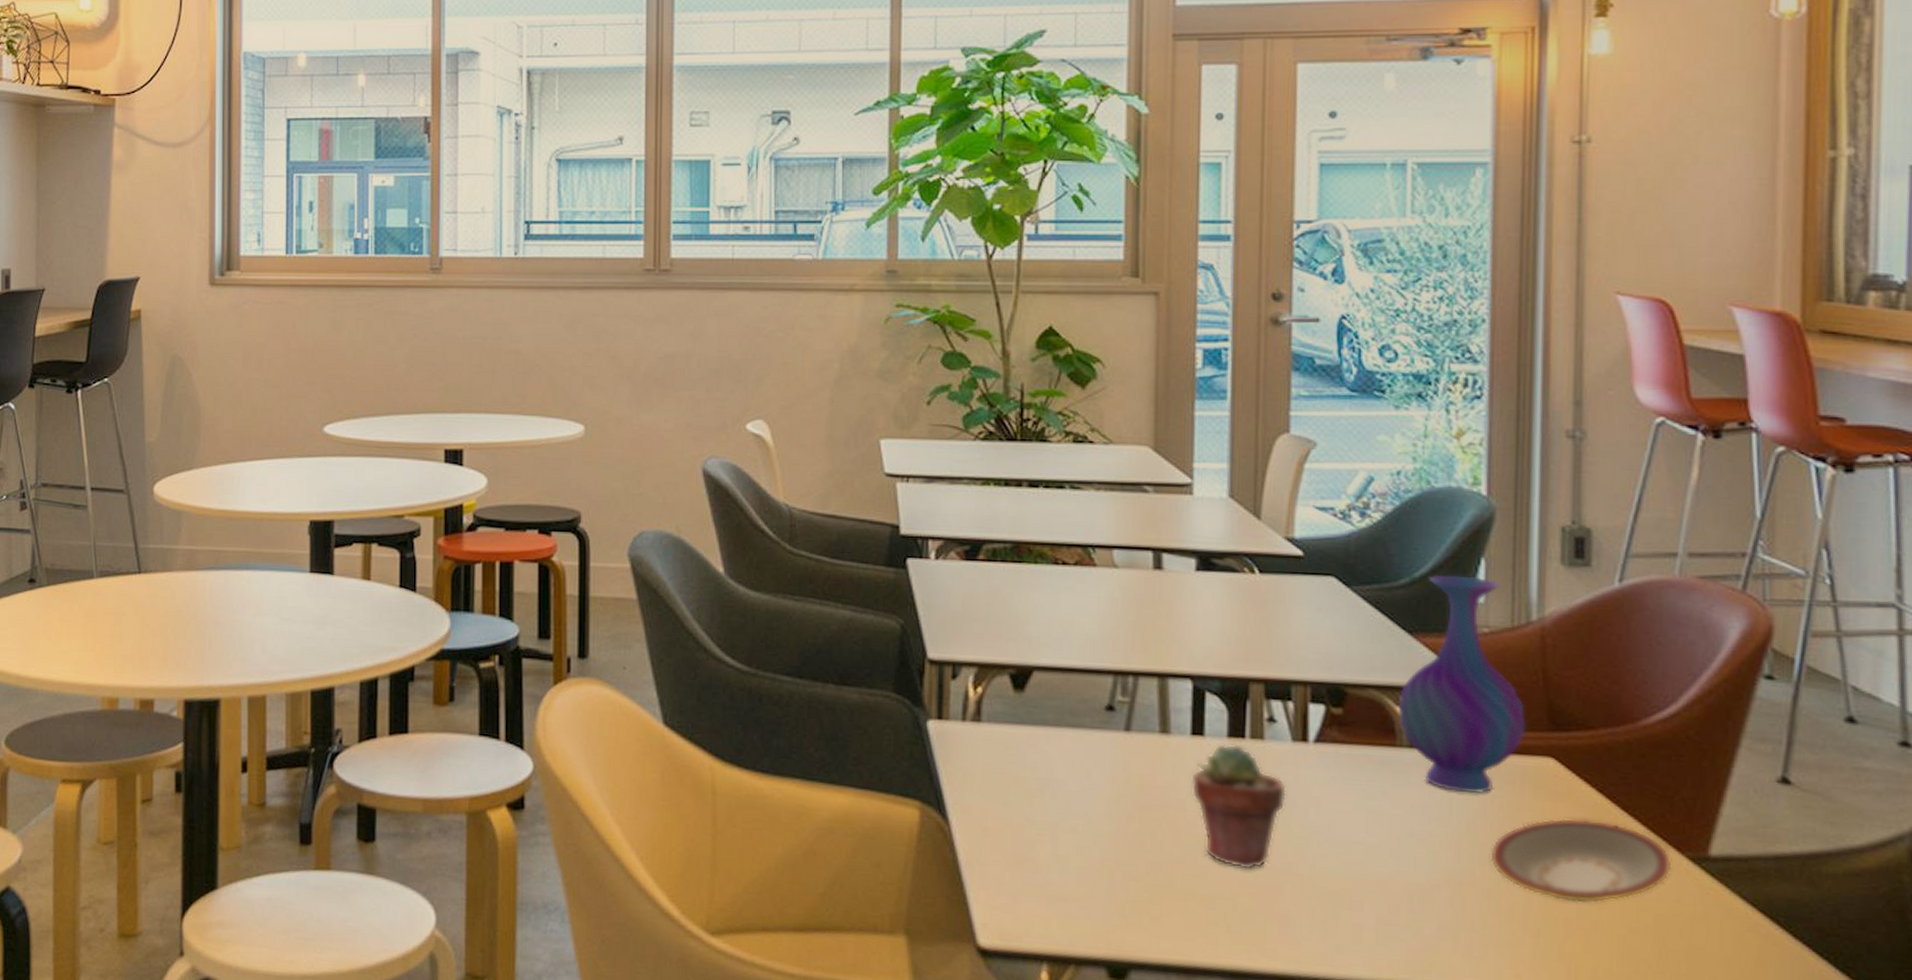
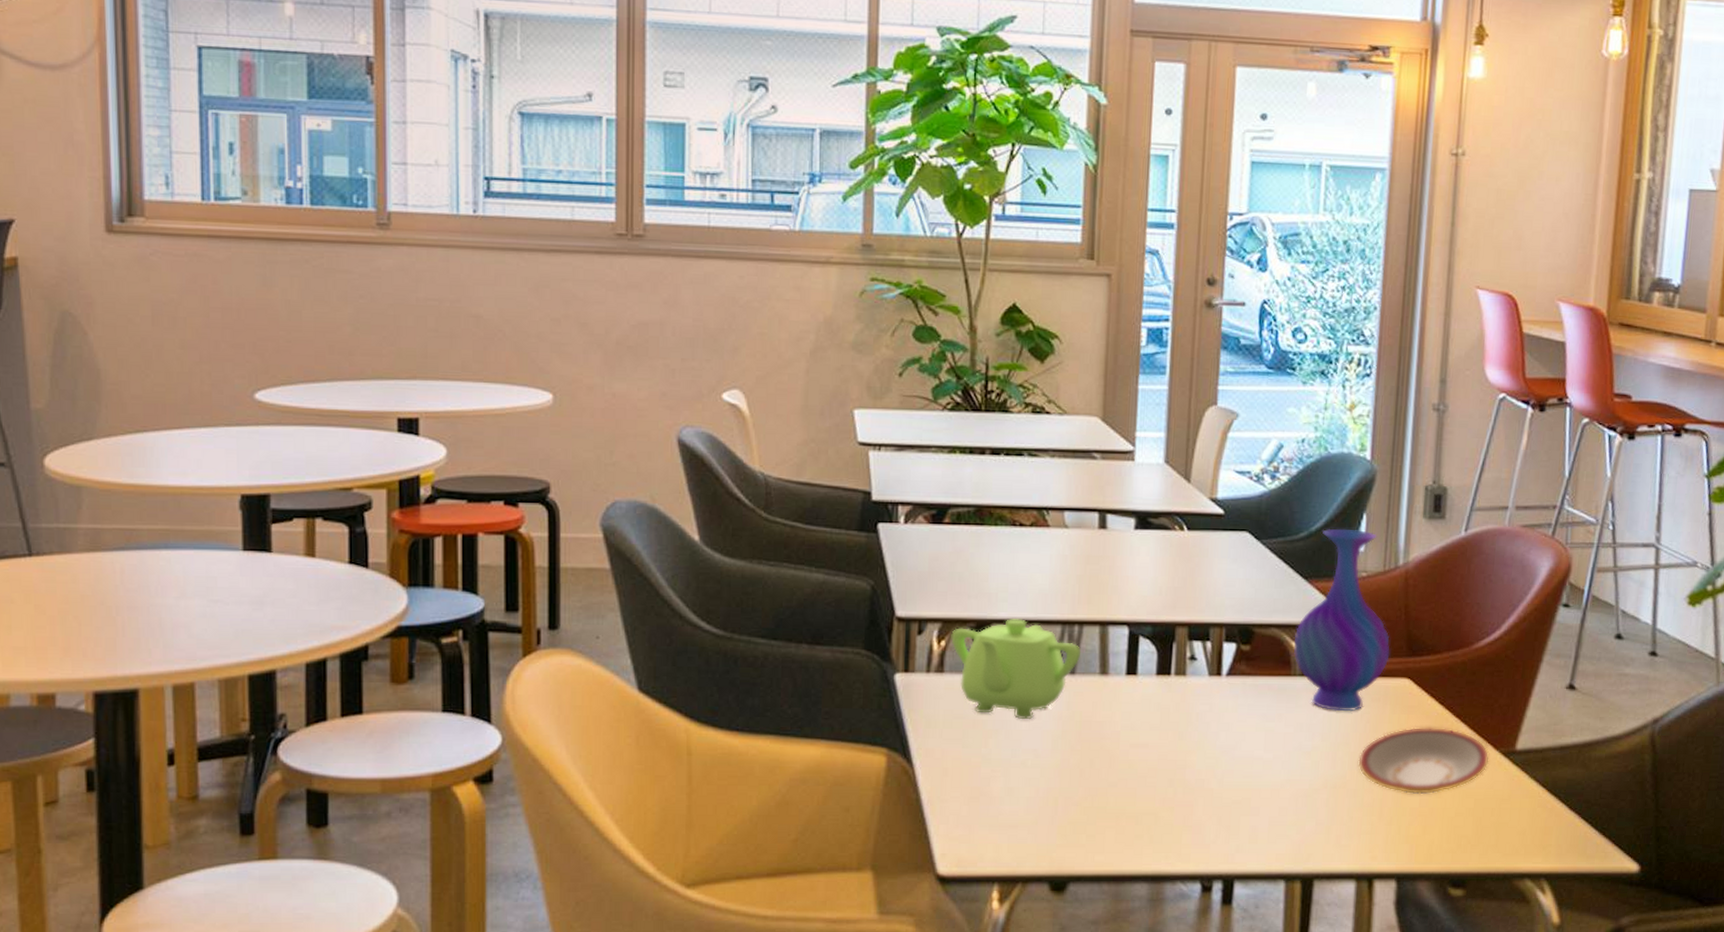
teapot: none [988,666,1136,780] -> present [951,619,1080,720]
potted succulent: present [1191,744,1286,871] -> none [1124,681,1203,789]

